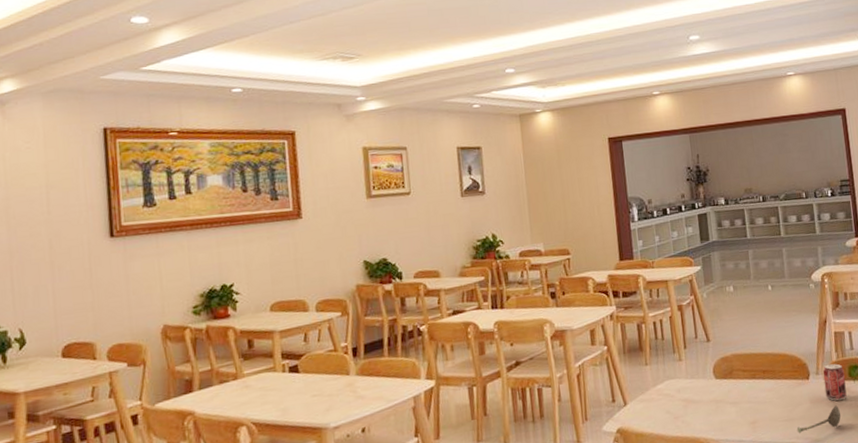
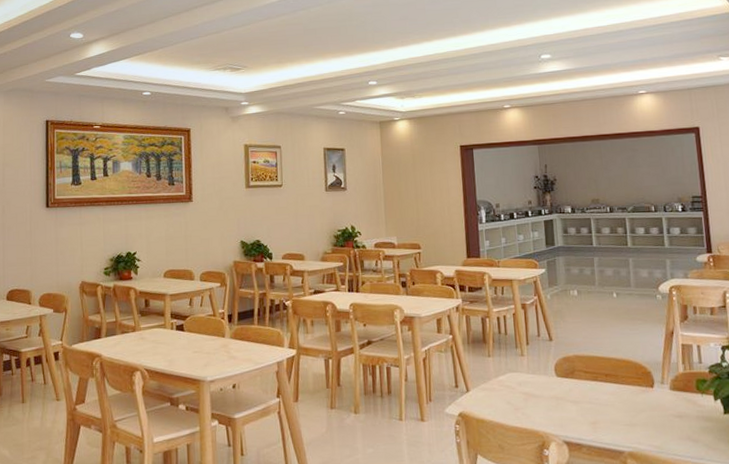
soupspoon: present [796,405,841,434] -> none [639,416,687,440]
beverage can: present [822,363,847,401] -> none [668,374,694,413]

